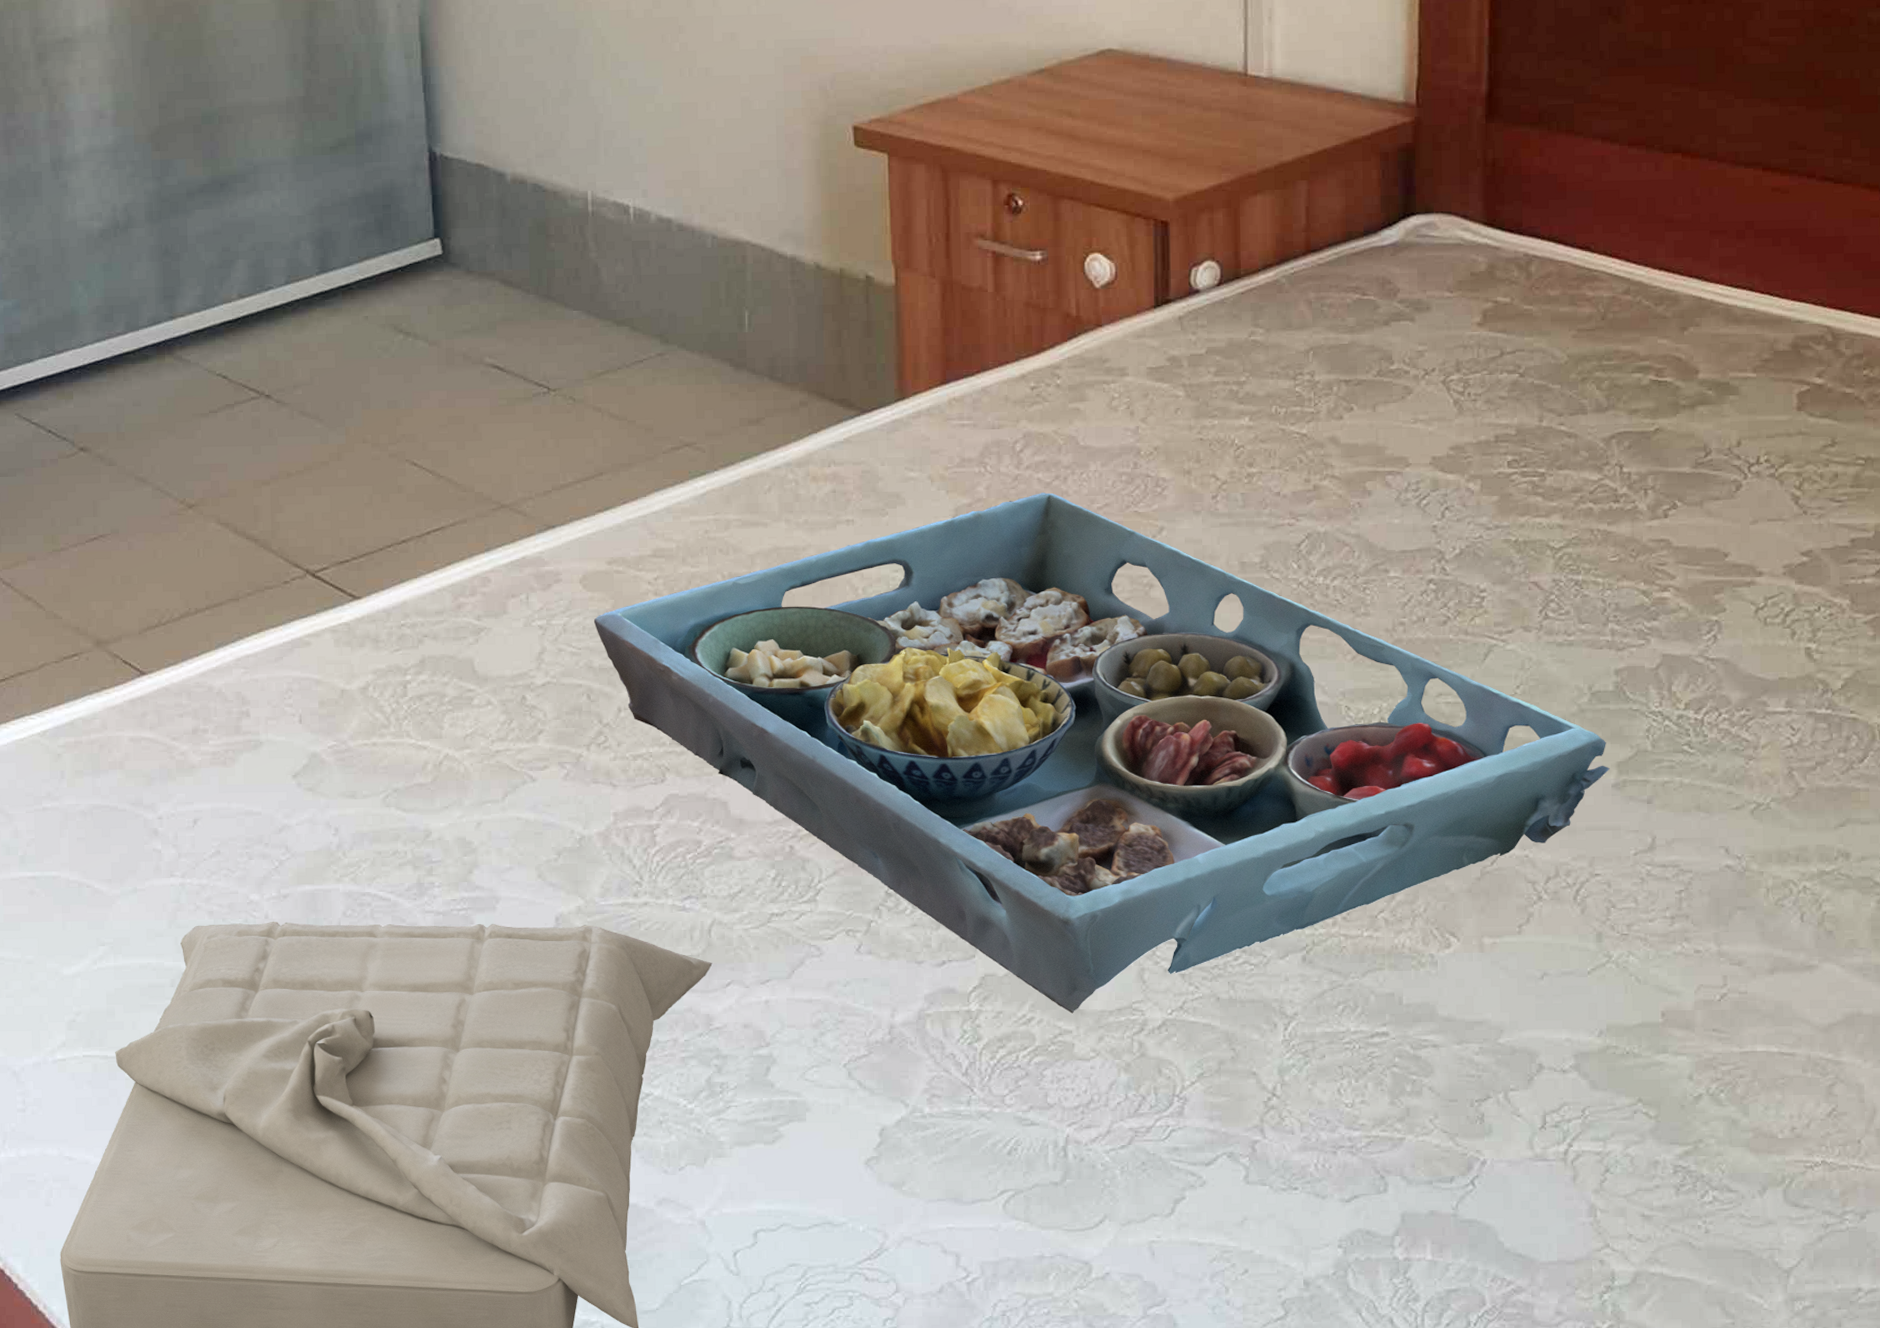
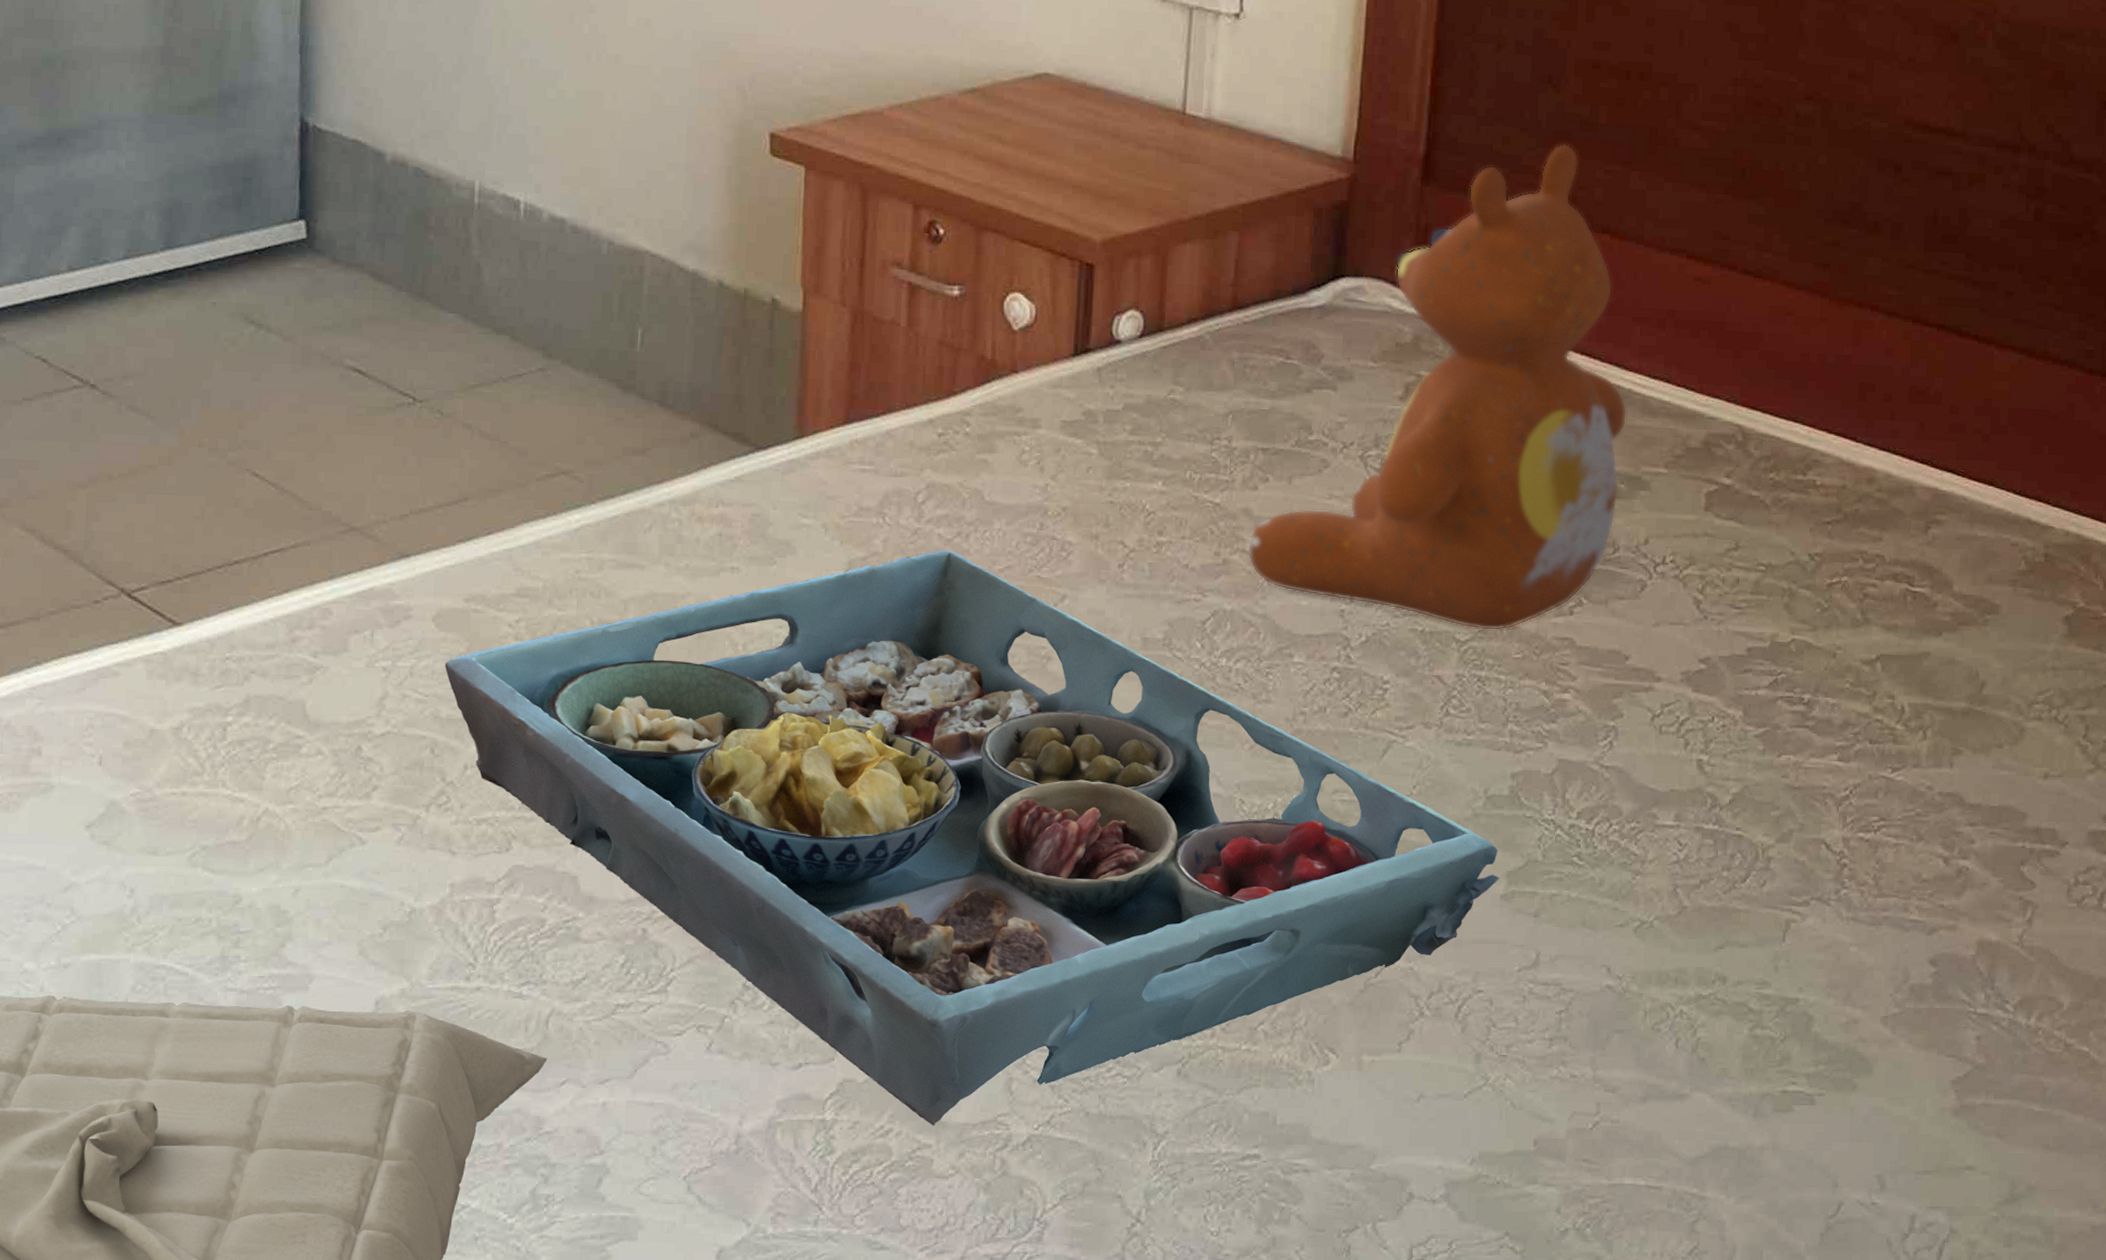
teddy bear: none [1336,70,1711,538] -> present [1246,143,1627,631]

